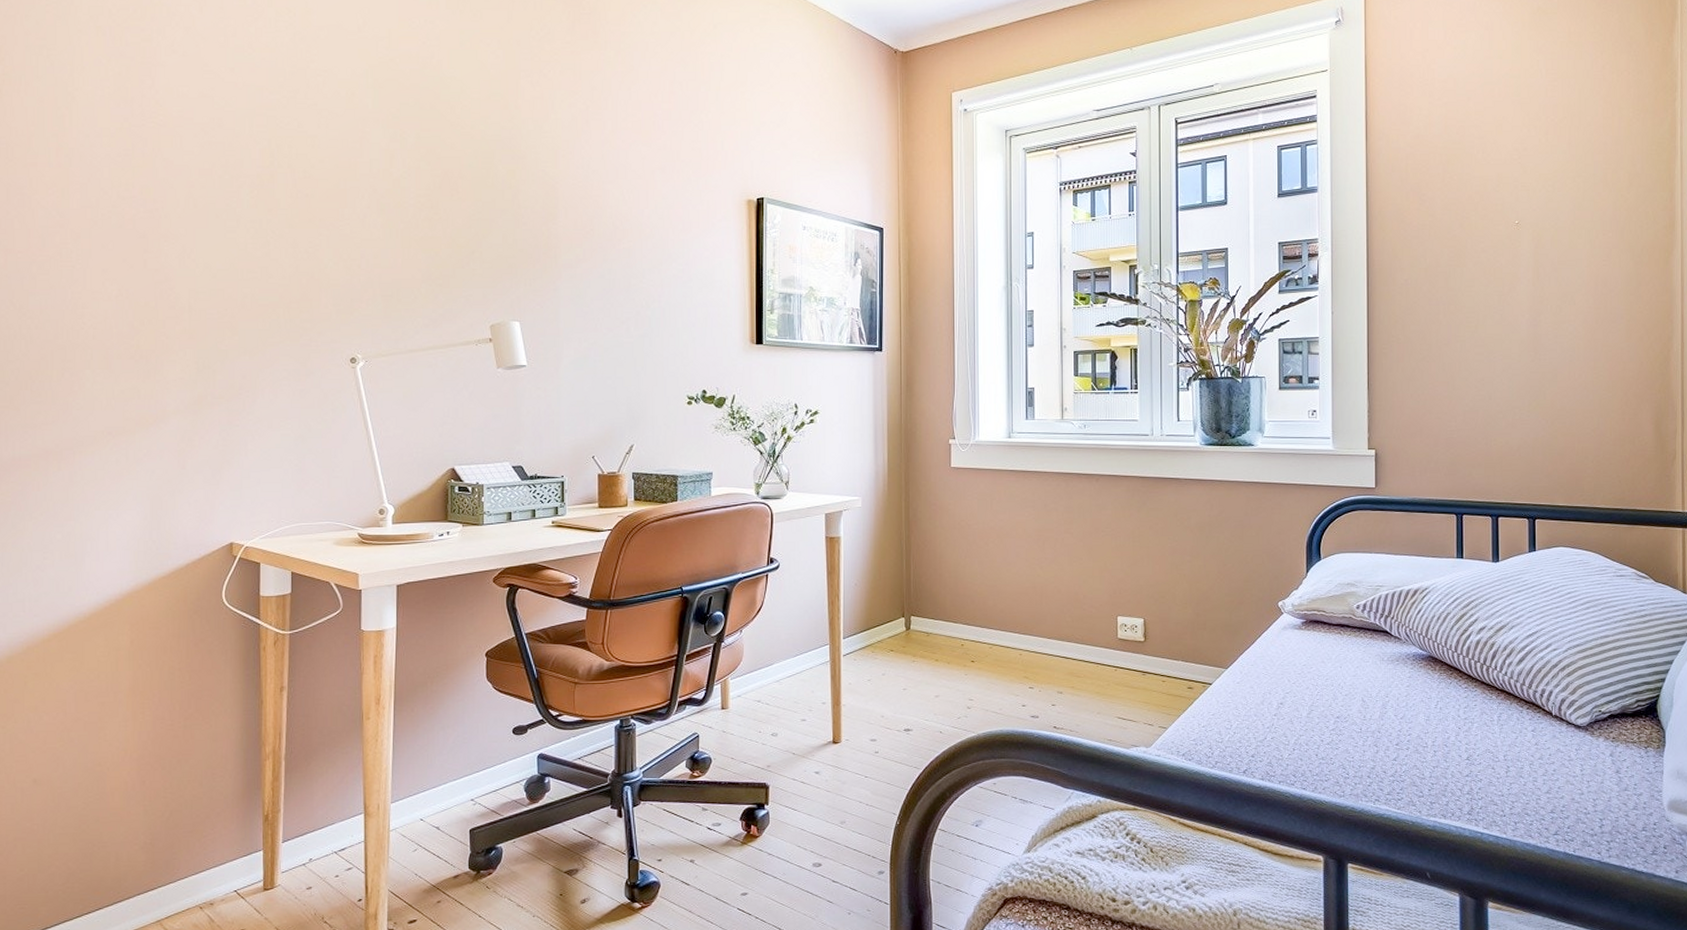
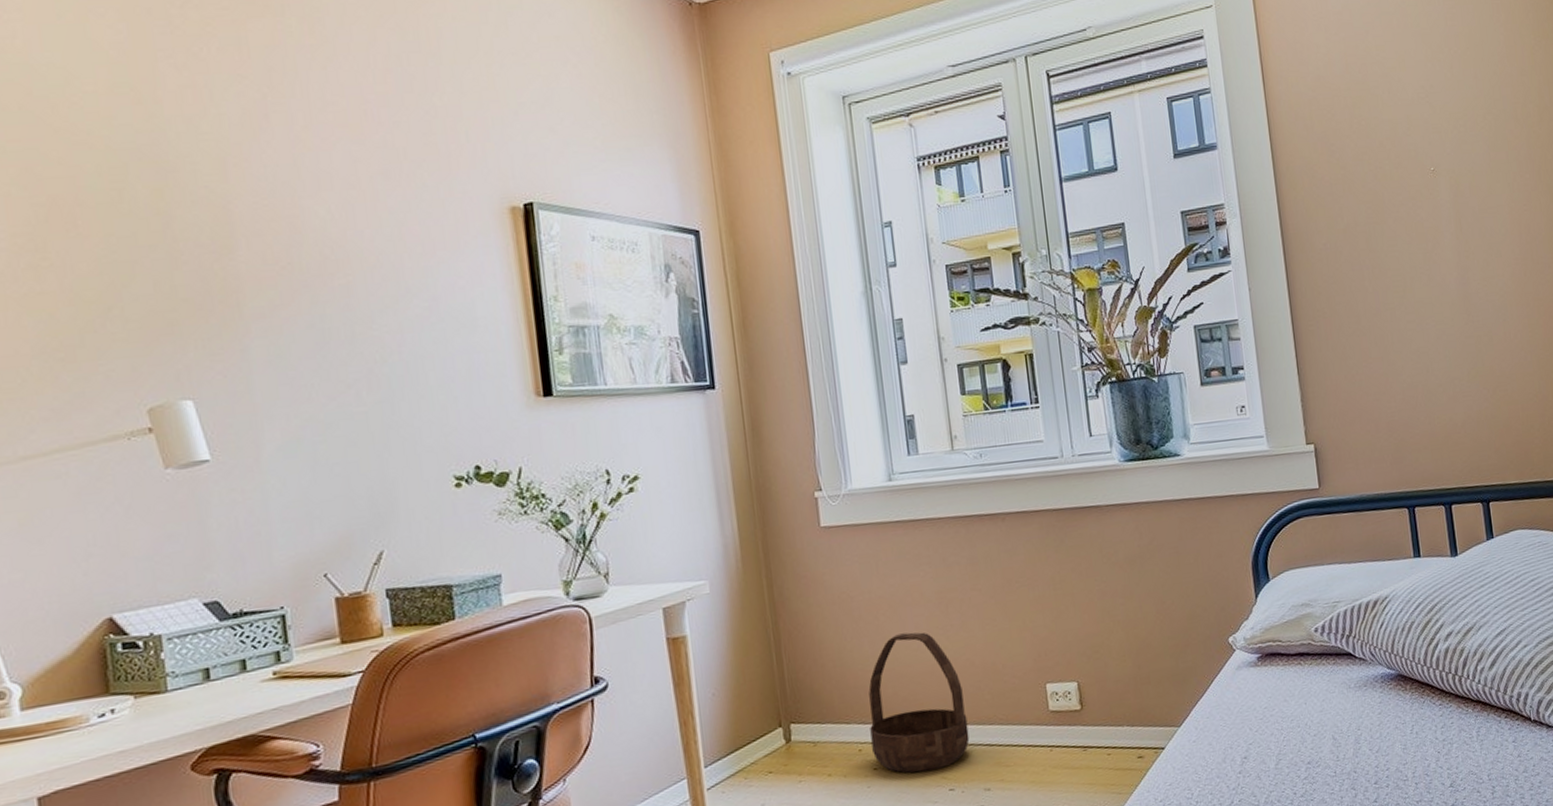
basket: none [972,559,1050,670] -> present [868,632,970,773]

